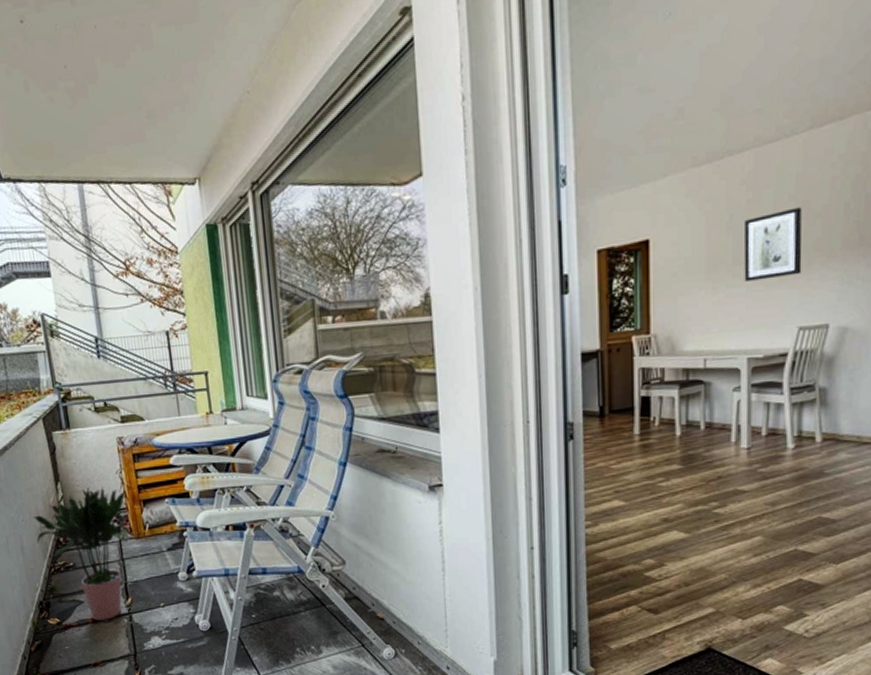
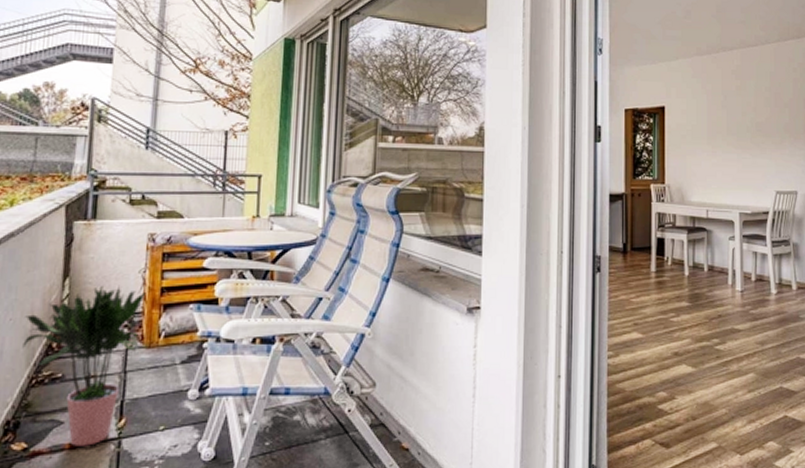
wall art: present [743,207,802,282] -> none [734,97,777,150]

